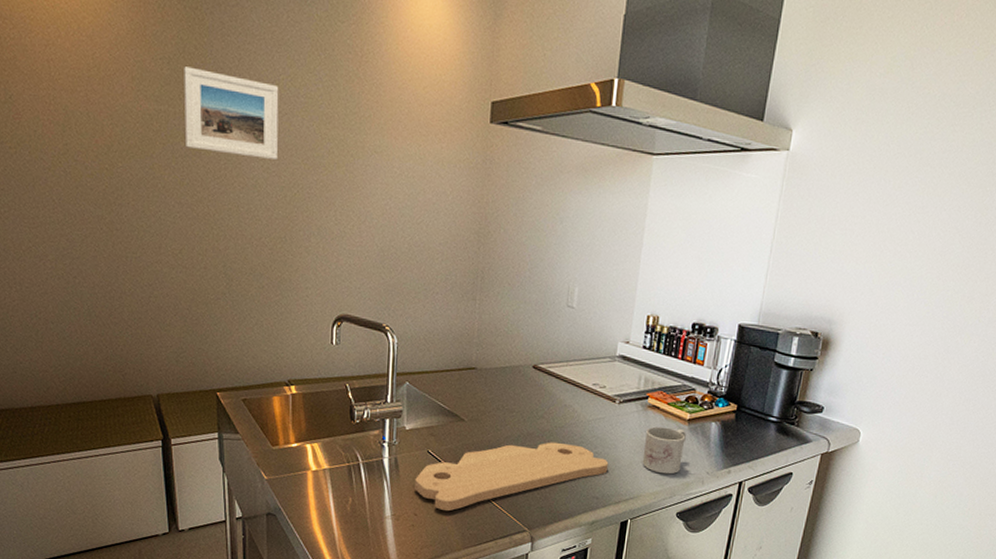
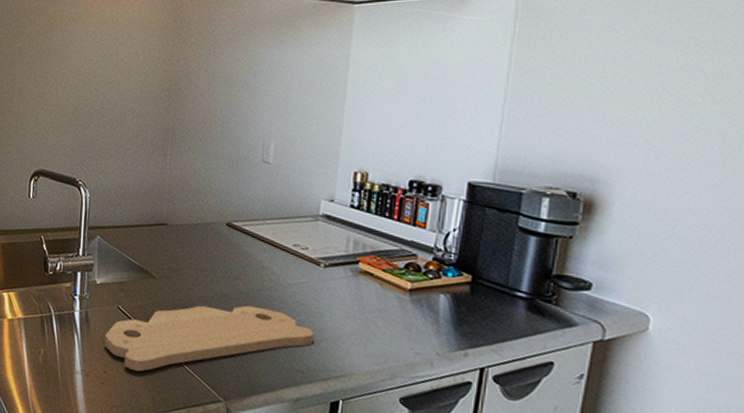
mug: present [642,426,686,474] -> none [354,295,407,352]

